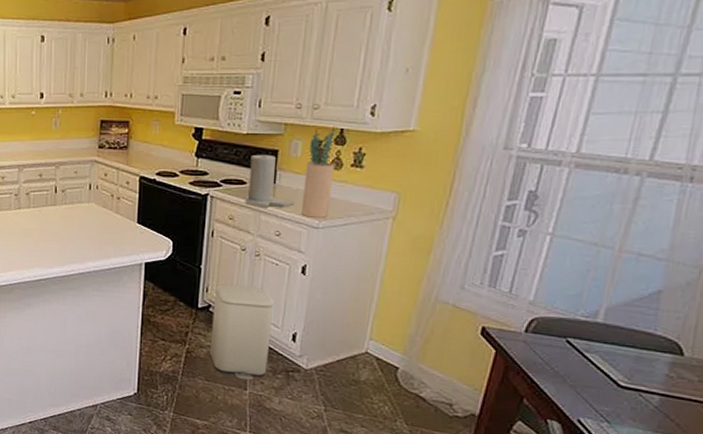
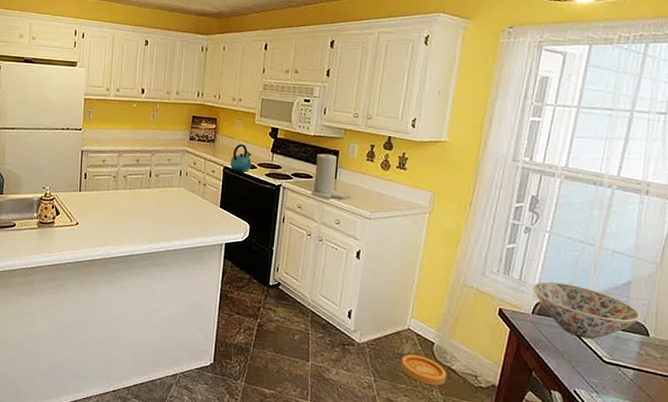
kettle: none [147,149,173,181] -> present [230,144,252,172]
pedal bin: present [209,284,275,381] -> none [278,265,334,353]
vase: present [302,126,337,219] -> none [357,133,386,211]
pet bowl: none [356,381,414,416] -> present [400,354,447,387]
bowl: none [527,293,674,361] -> present [533,281,641,340]

